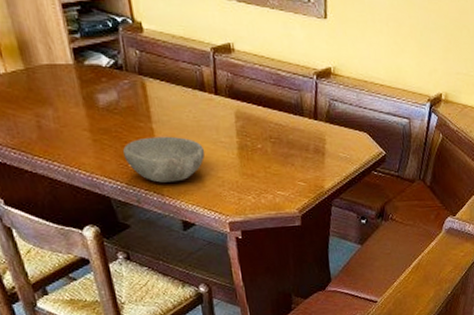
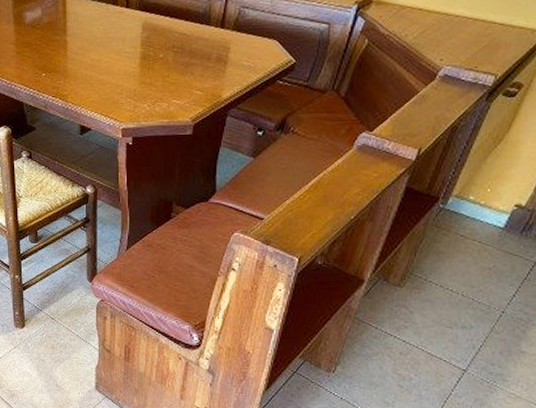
bowl: present [122,136,205,183] -> none [38,47,110,90]

